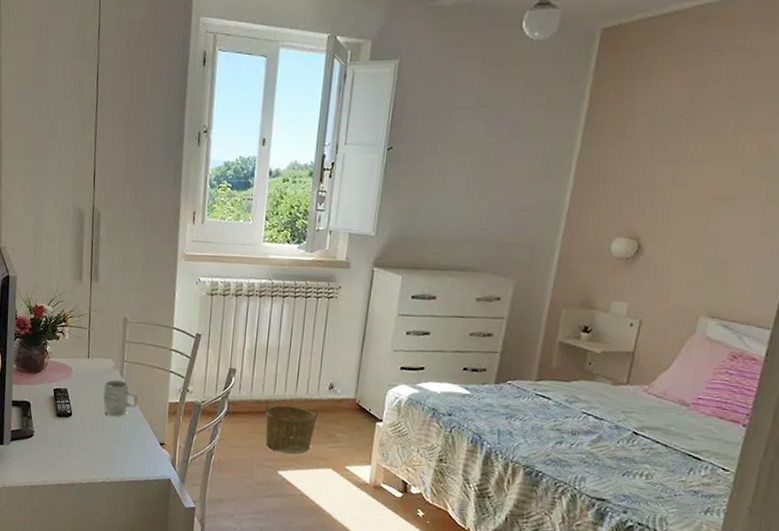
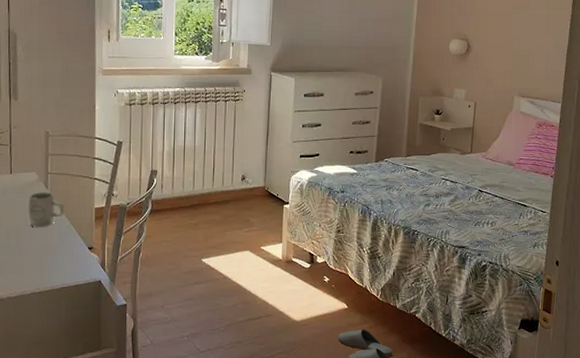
basket: present [265,404,318,454] -> none [186,199,233,242]

